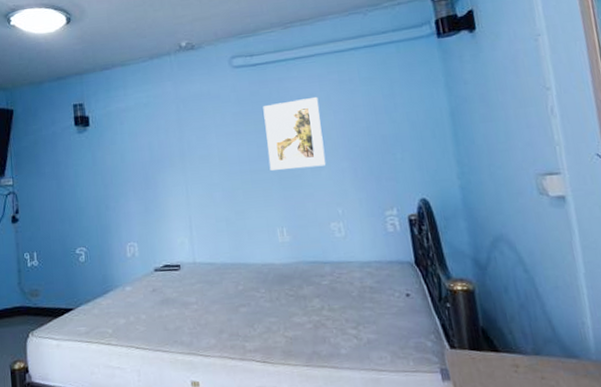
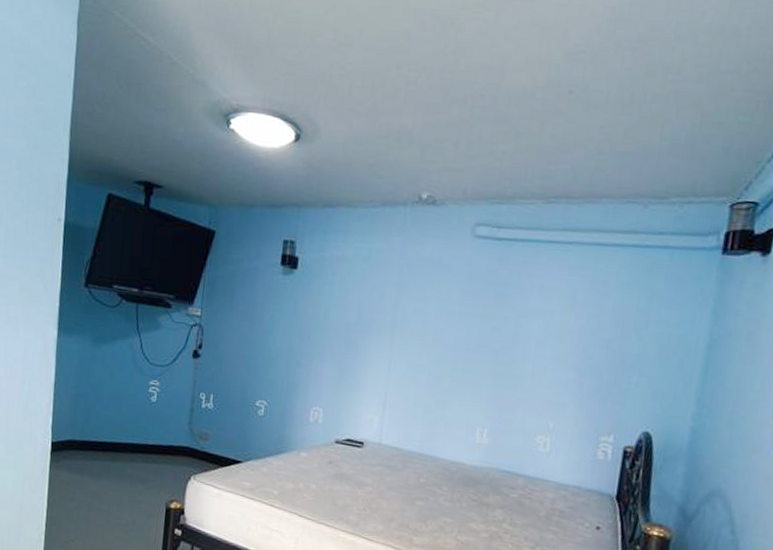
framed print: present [263,97,326,171] -> none [486,289,563,372]

